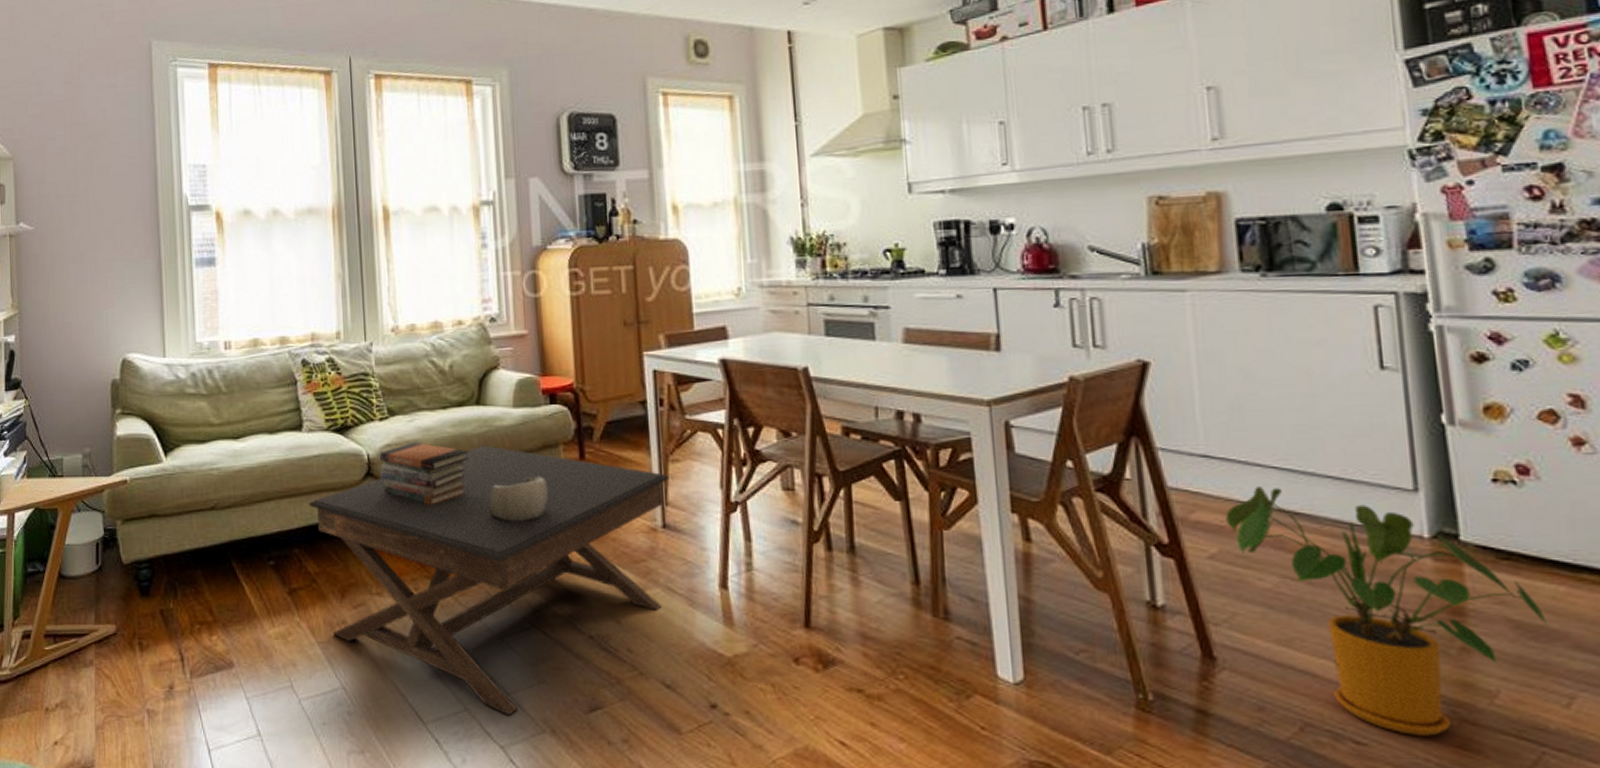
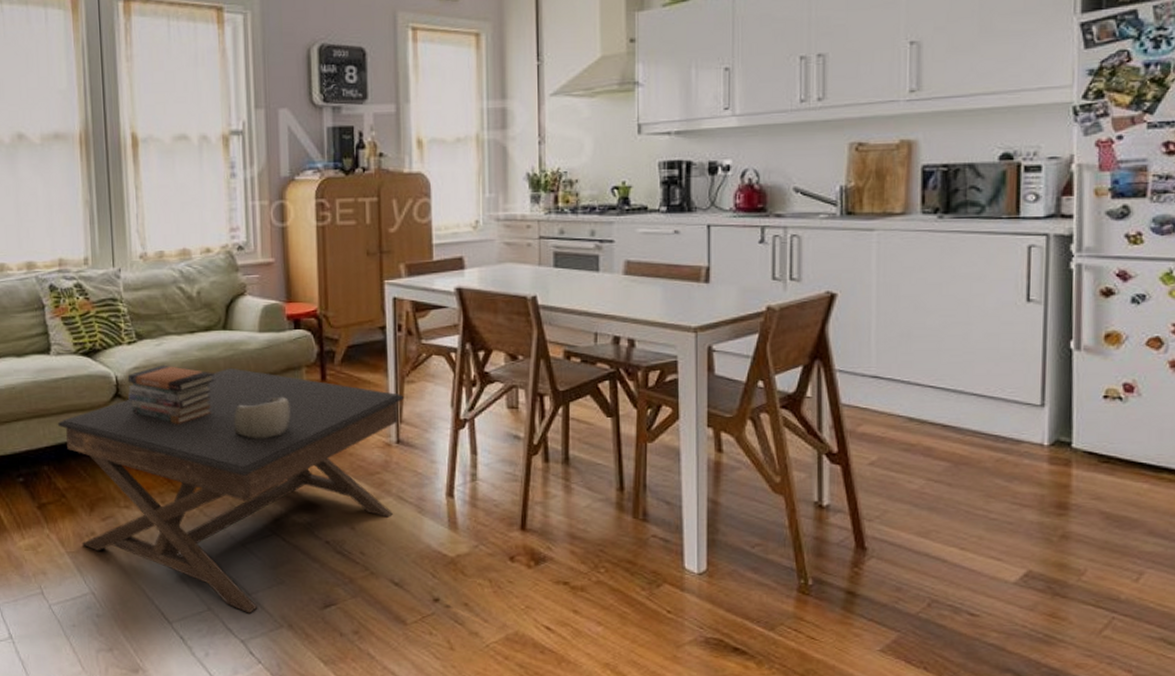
house plant: present [1226,486,1549,736] -> none [887,403,1131,607]

